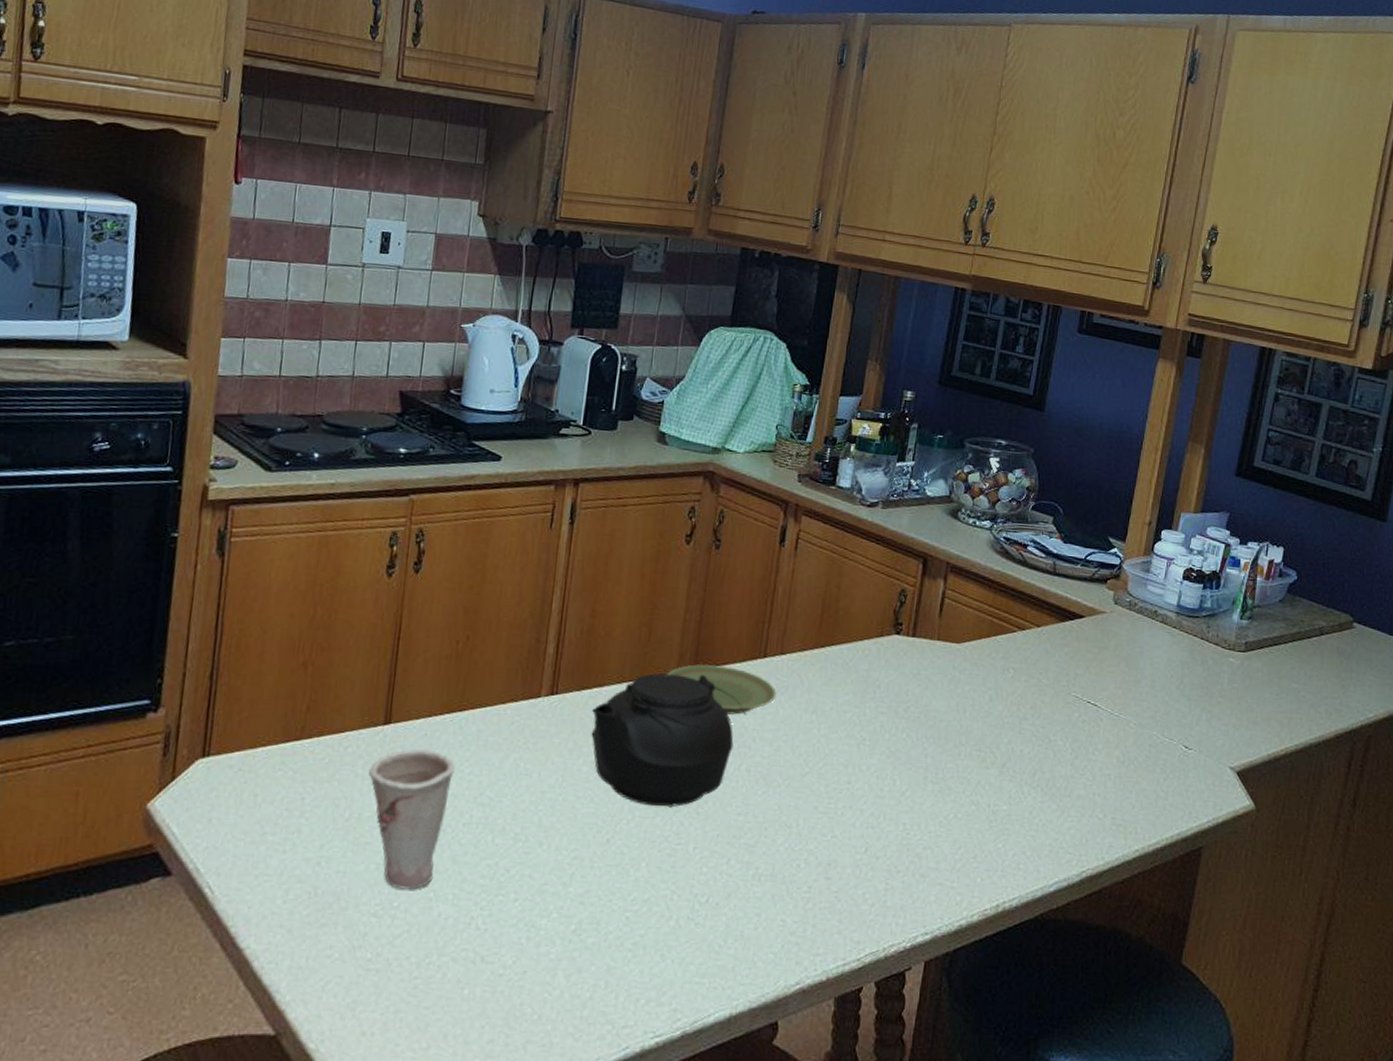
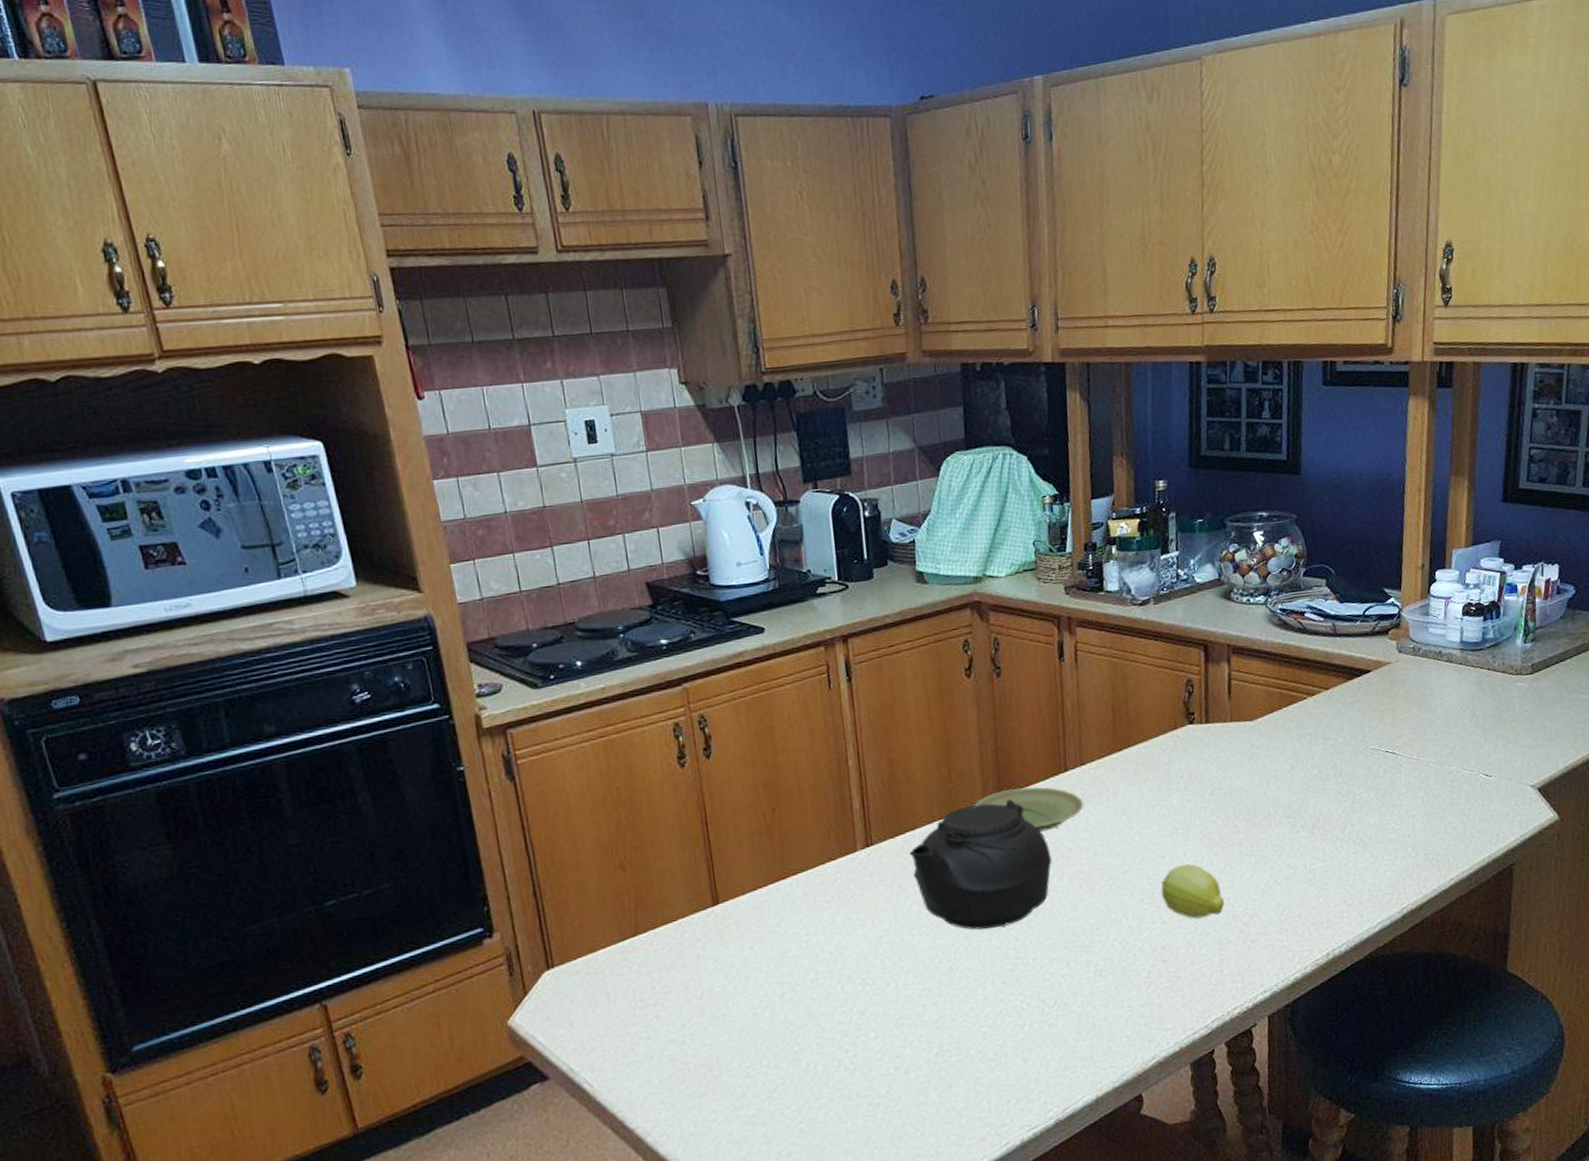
cup: present [369,749,455,890] -> none [709,920,794,1049]
fruit: none [837,778,900,840] -> present [1161,863,1225,919]

